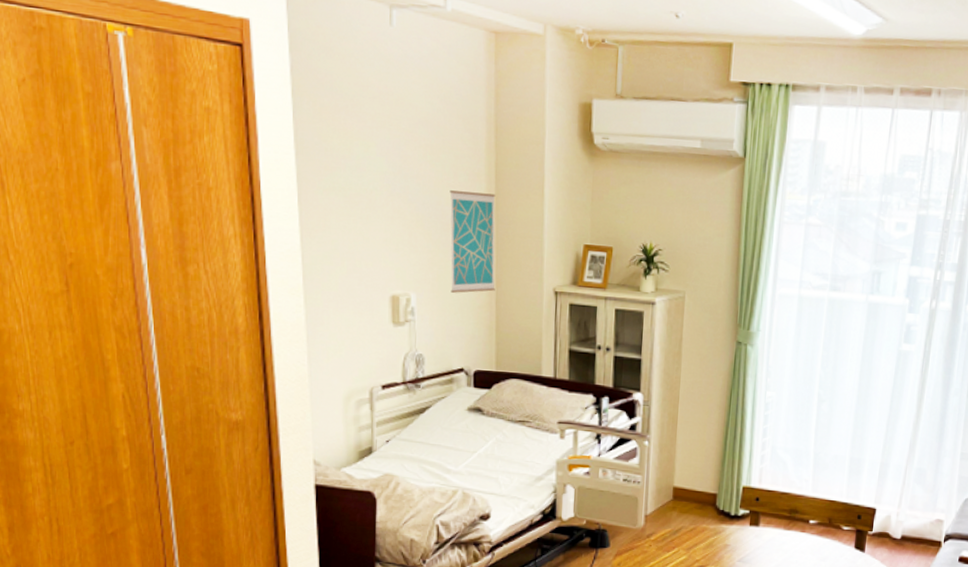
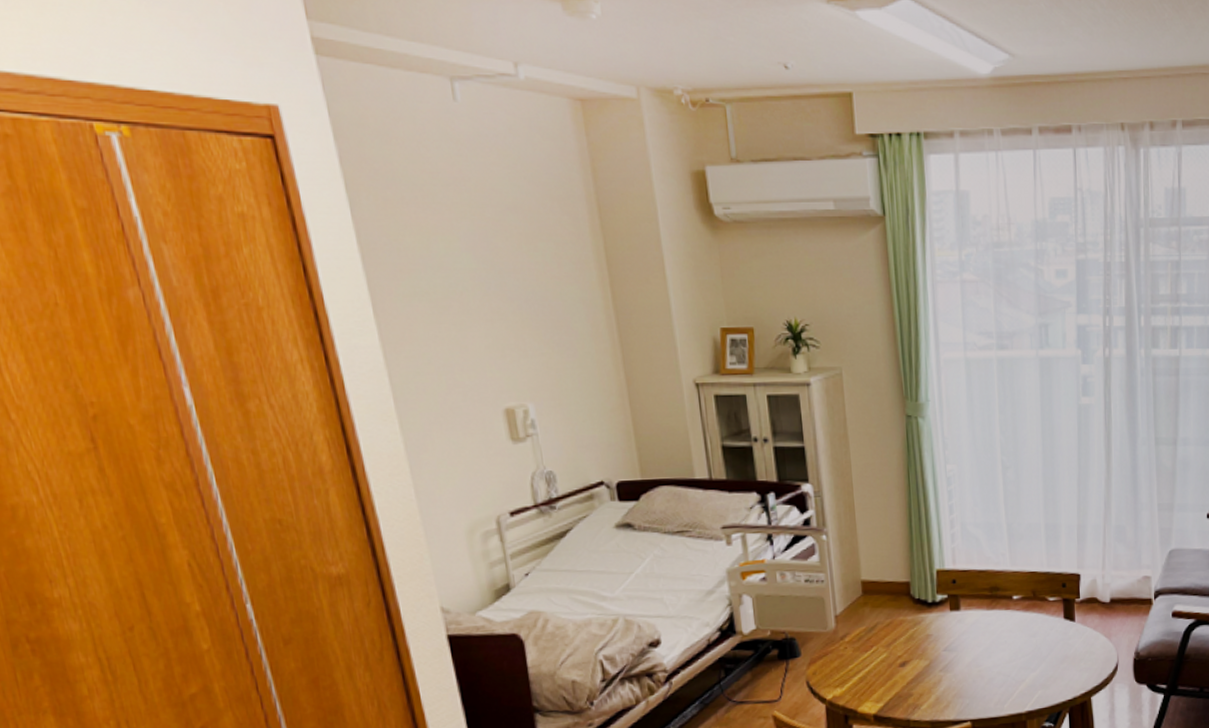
wall art: present [449,190,496,293] -> none [555,282,627,398]

